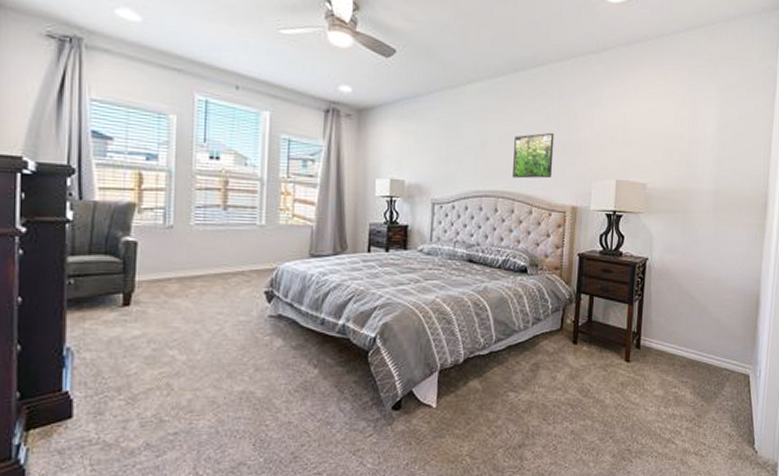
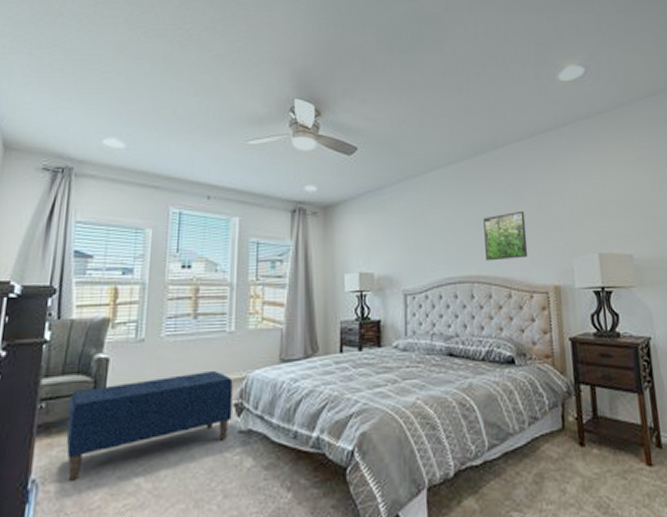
bench: none [98,261,264,350] -> present [66,371,233,481]

